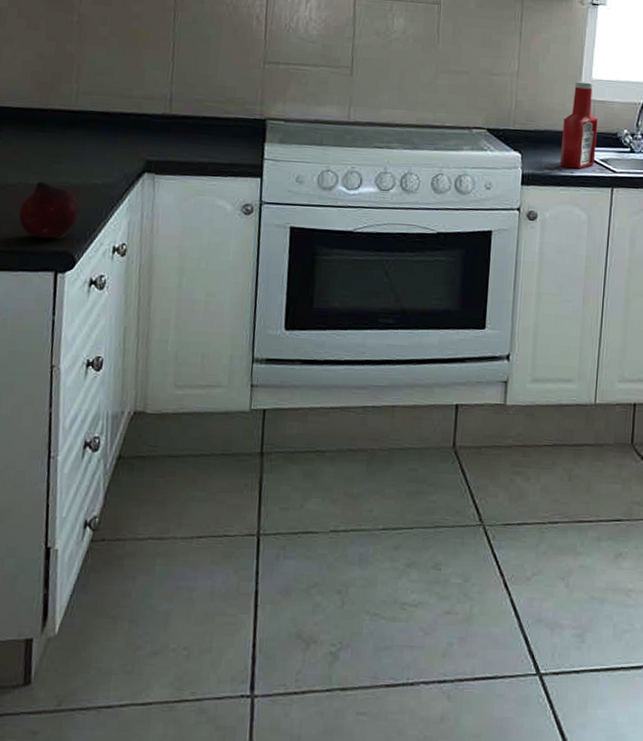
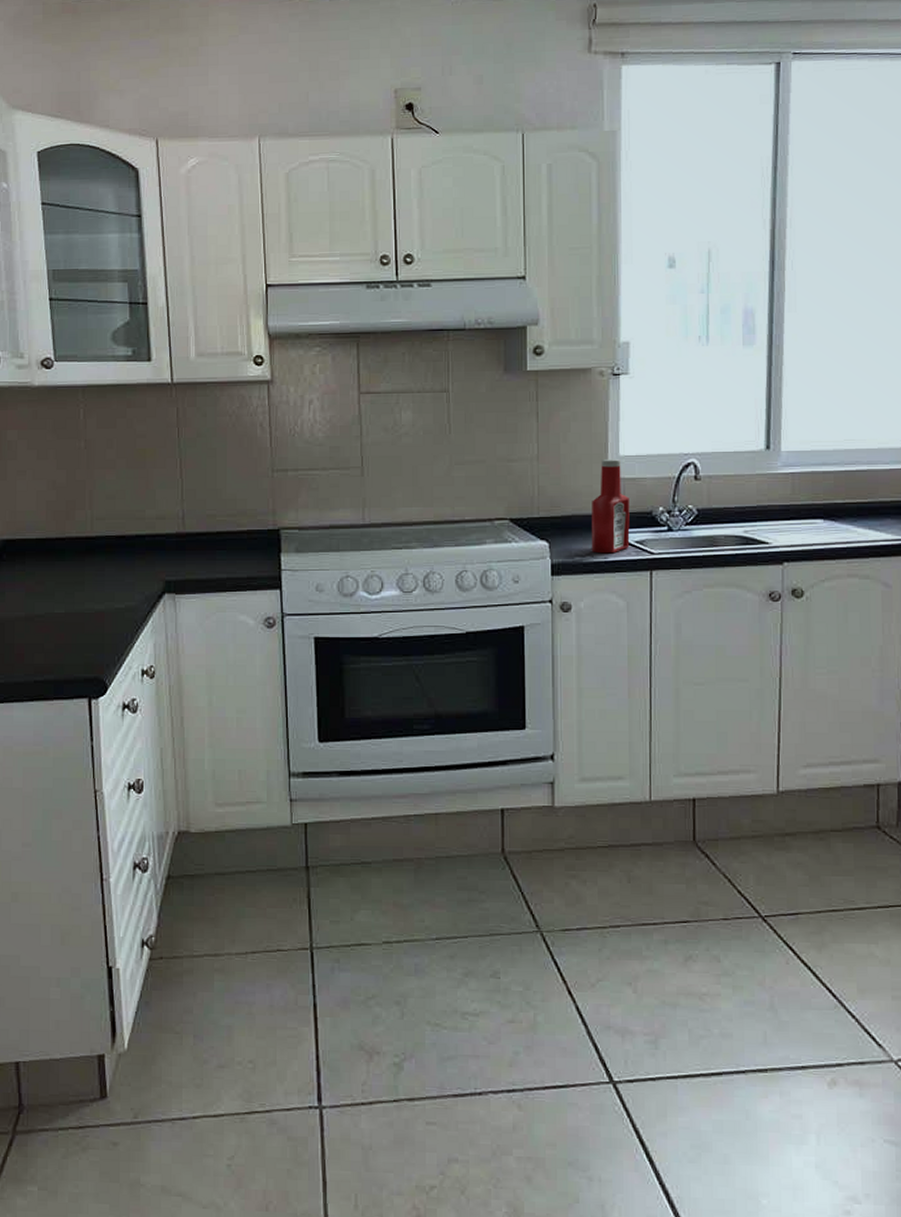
fruit: present [19,181,80,239] -> none [49,610,106,667]

